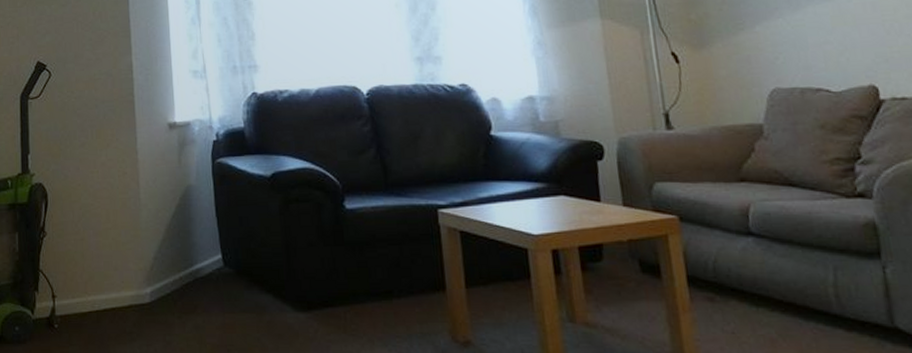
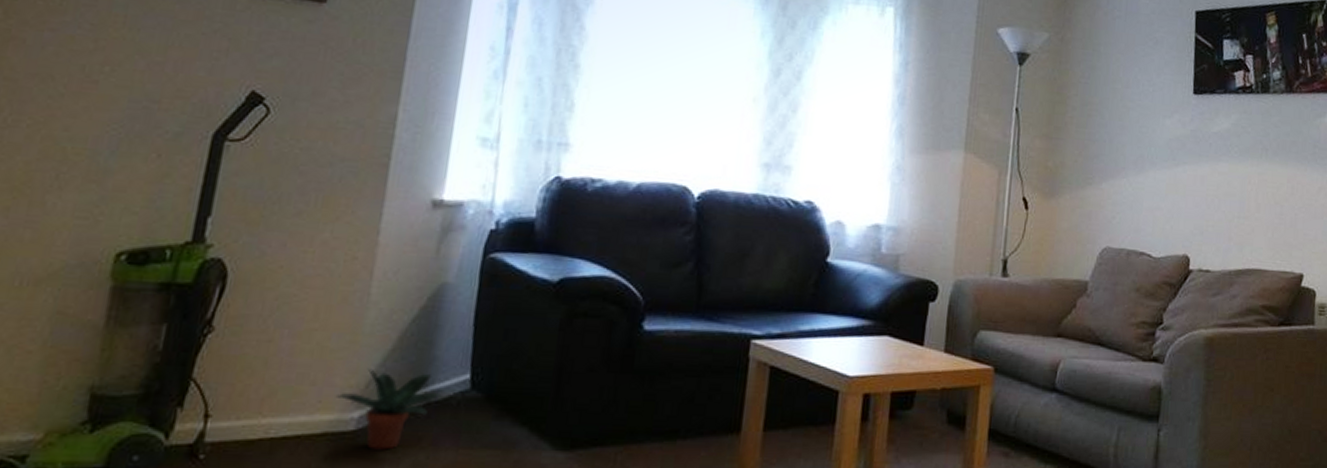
potted plant: none [133,255,205,316] -> present [337,368,442,450]

